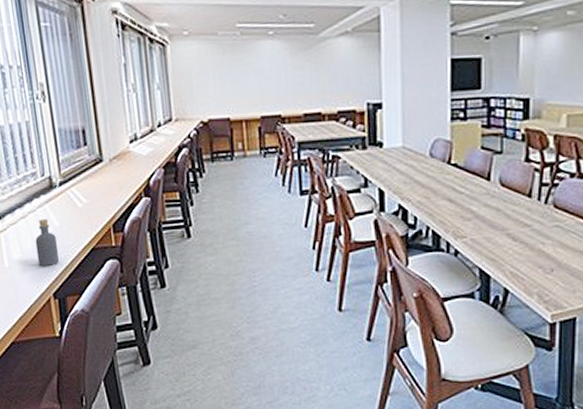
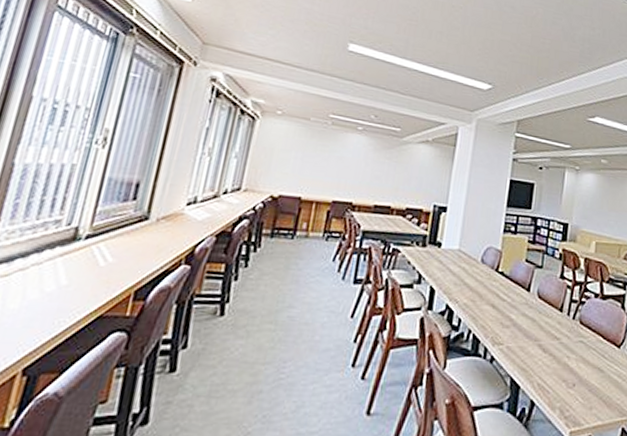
bottle: present [35,218,59,267] -> none [17,273,57,334]

